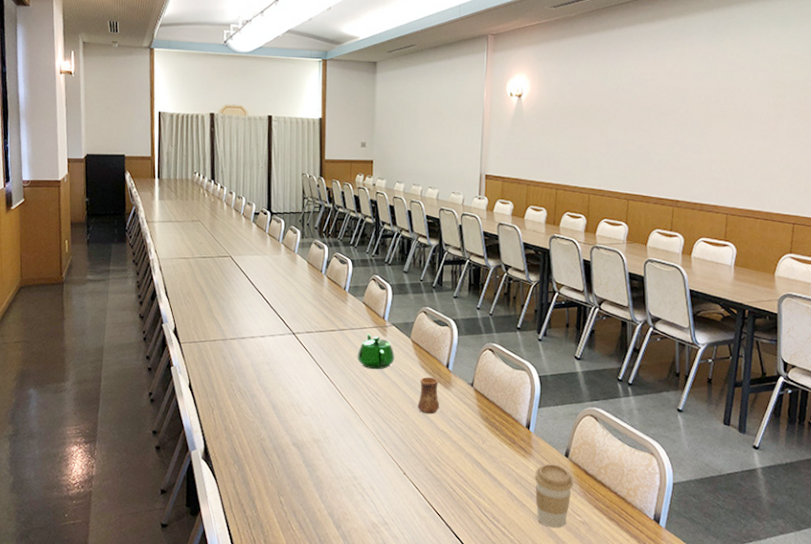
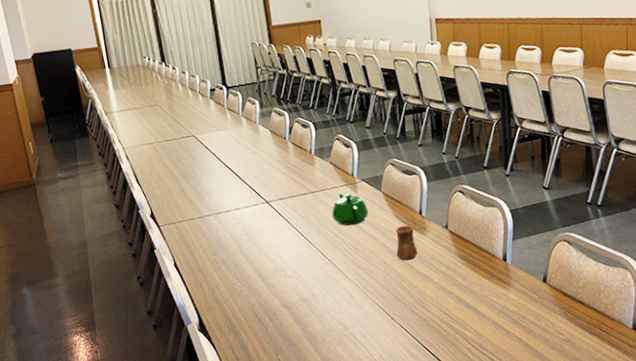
coffee cup: present [534,464,574,527] -> none [515,290,554,349]

